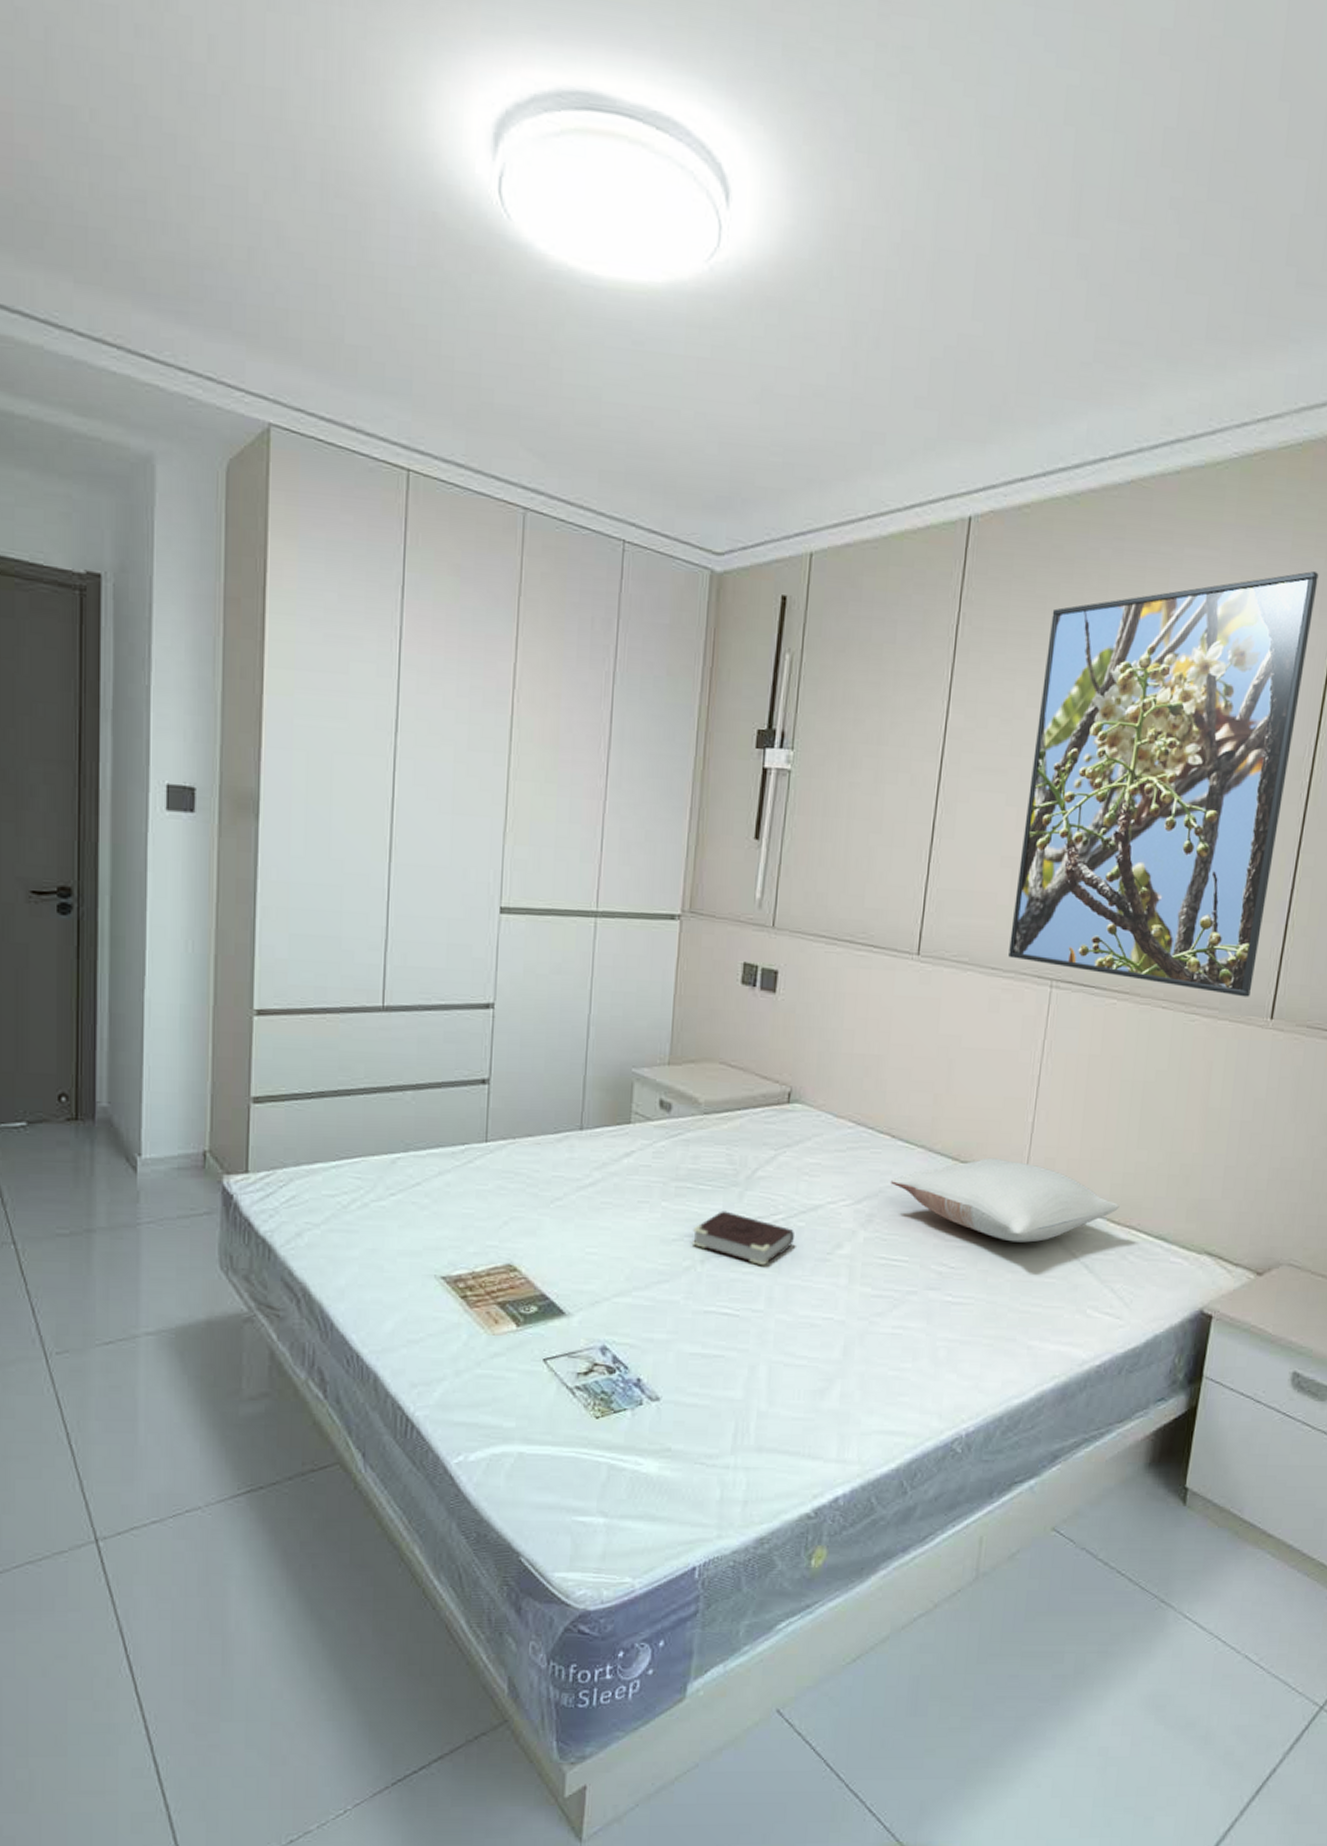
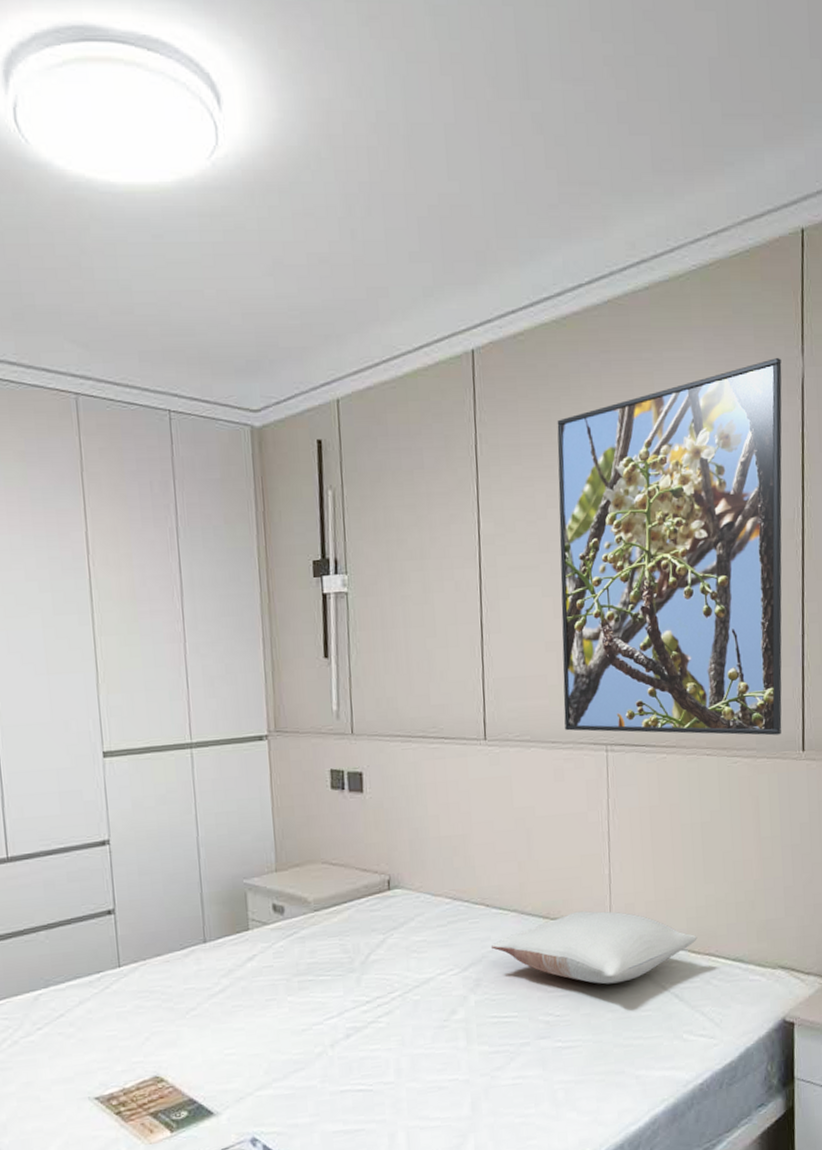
book: present [691,1211,794,1265] -> none [319,996,412,1041]

